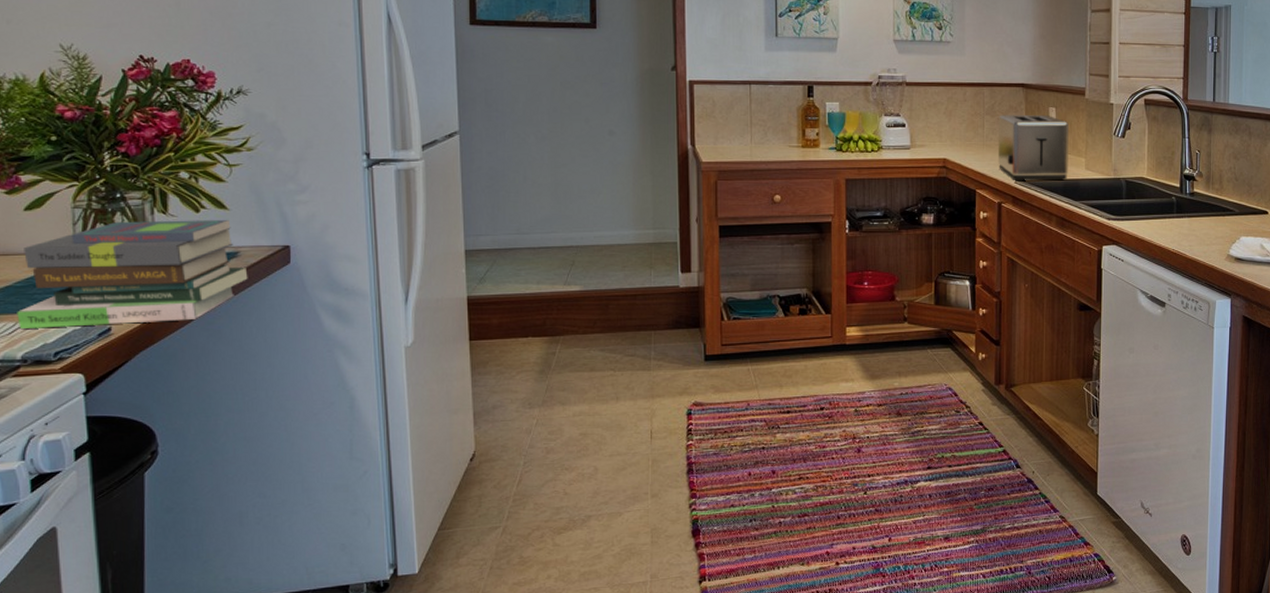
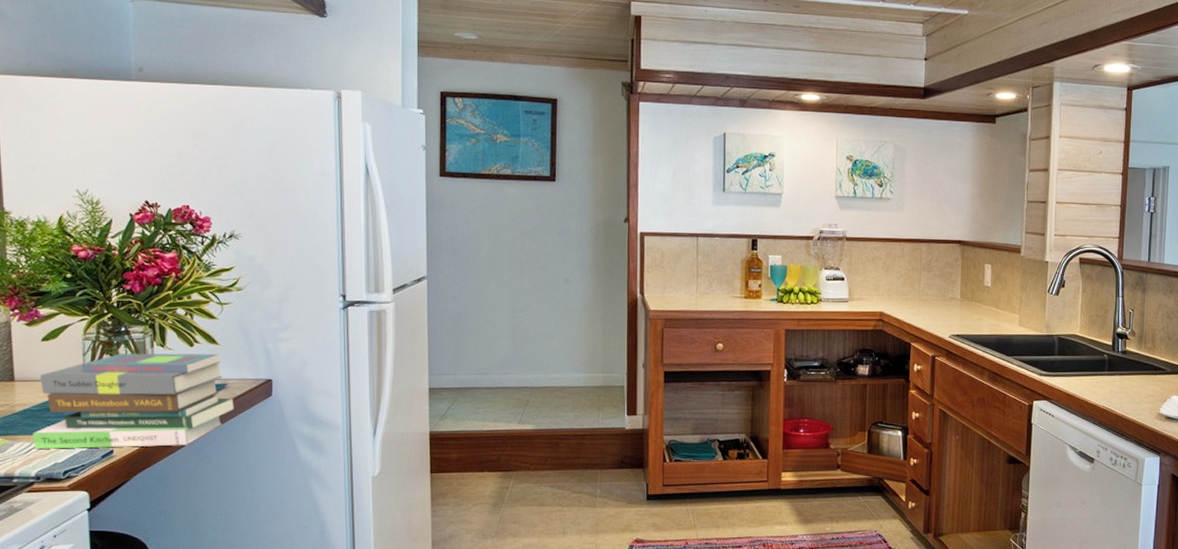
toaster: present [999,114,1069,181] -> none [934,270,1004,336]

